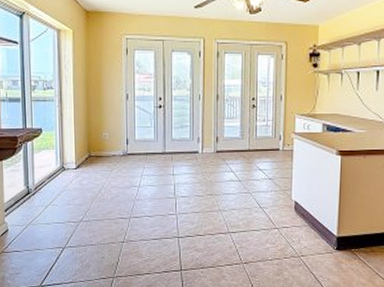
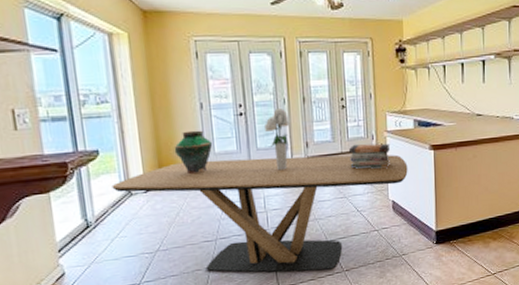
dining table: none [49,145,313,260] -> present [112,154,408,273]
vase: none [101,118,134,156] -> present [174,130,213,174]
bouquet: none [179,103,203,161] -> present [263,107,290,171]
book stack: none [256,142,297,170] -> present [349,143,391,169]

